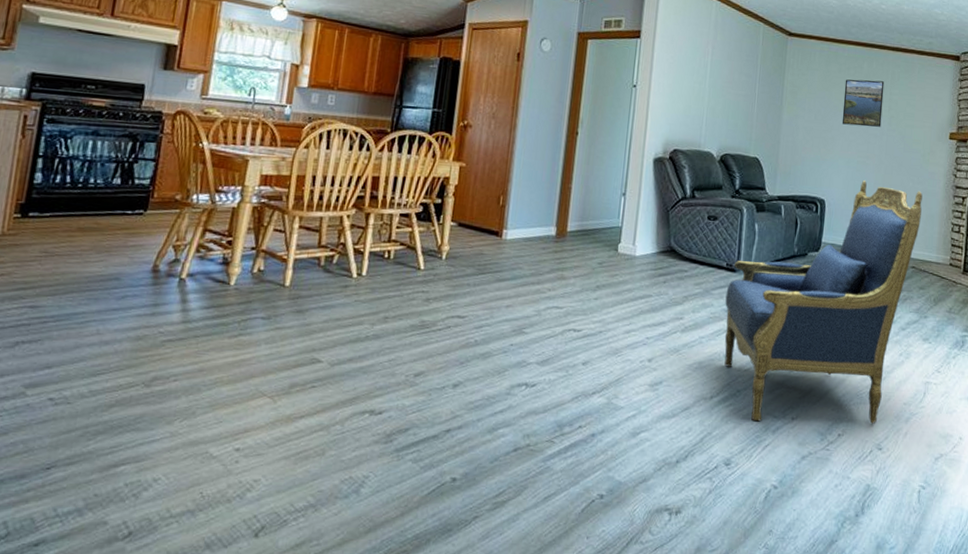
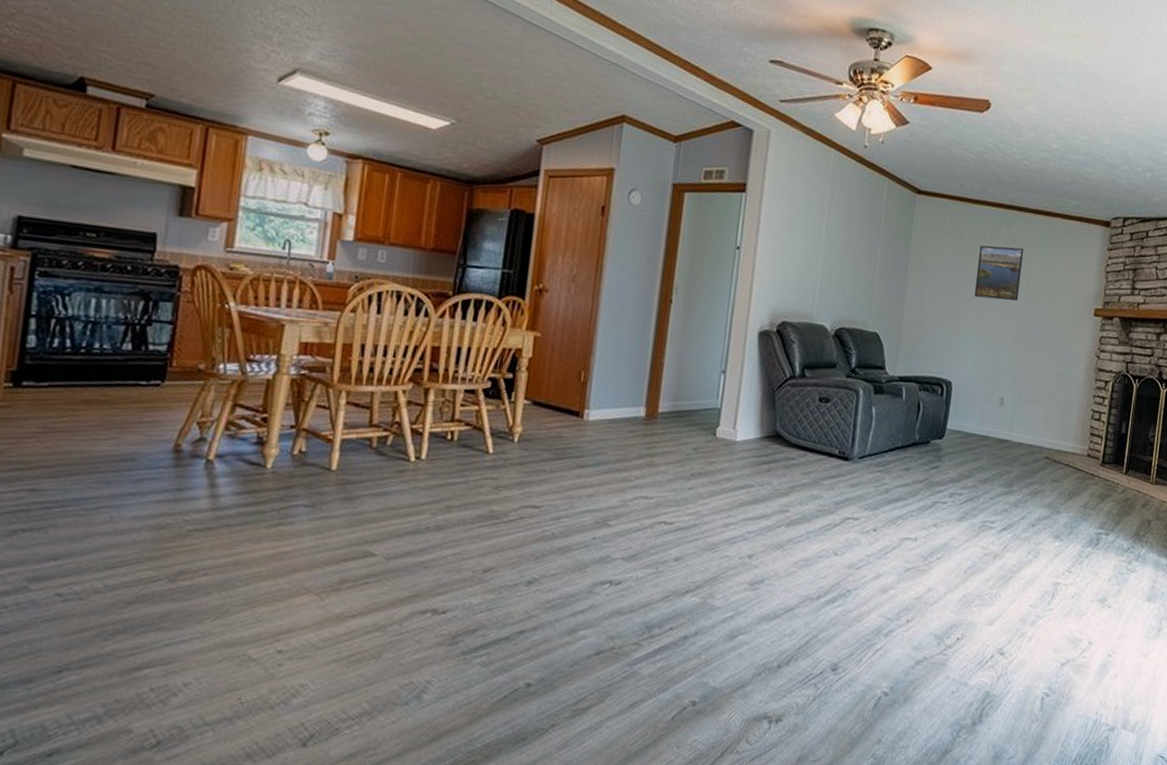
armchair: present [724,179,923,424] -> none [833,359,1061,627]

